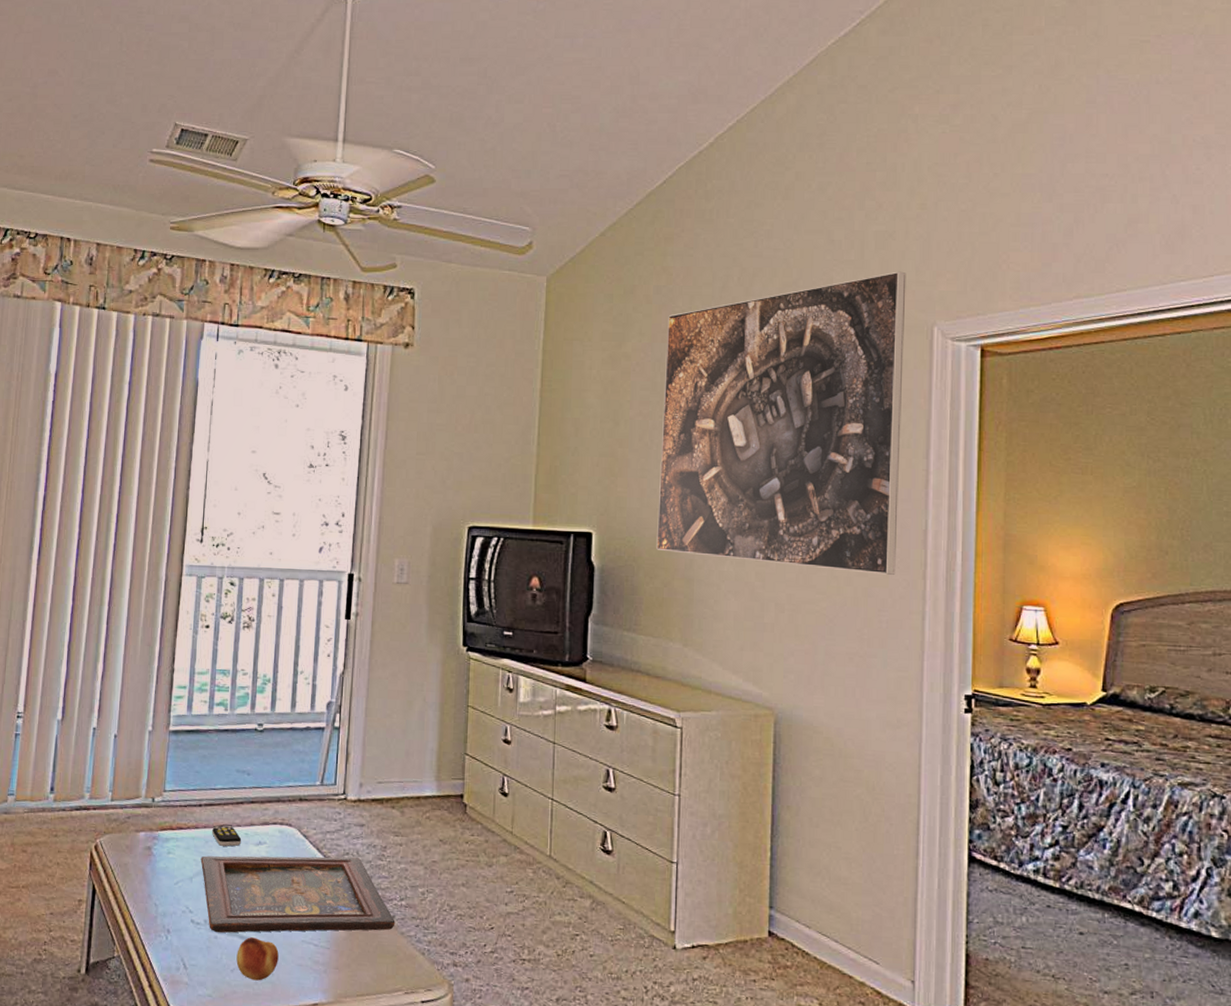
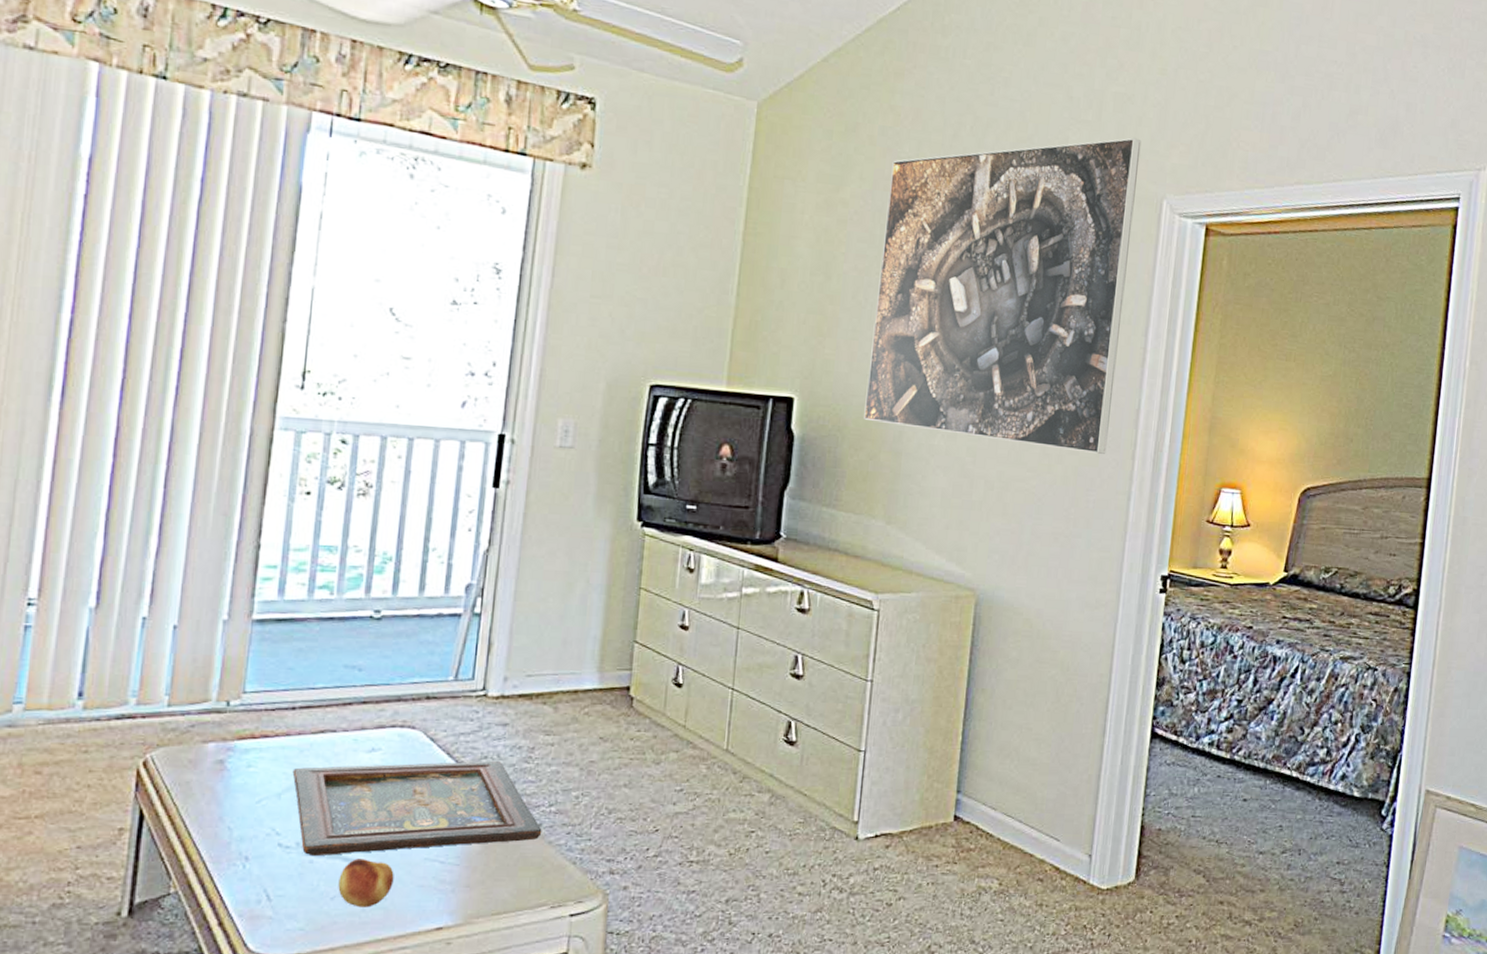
remote control: present [212,826,242,847] -> none [309,731,349,755]

